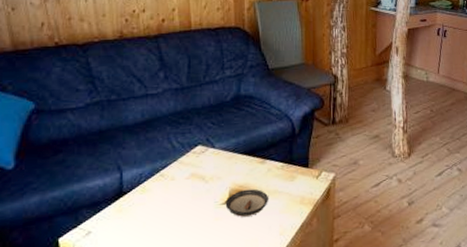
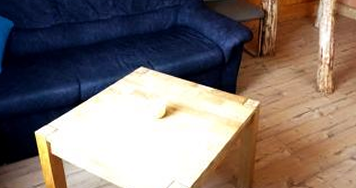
saucer: present [225,189,268,217] -> none [162,108,199,131]

